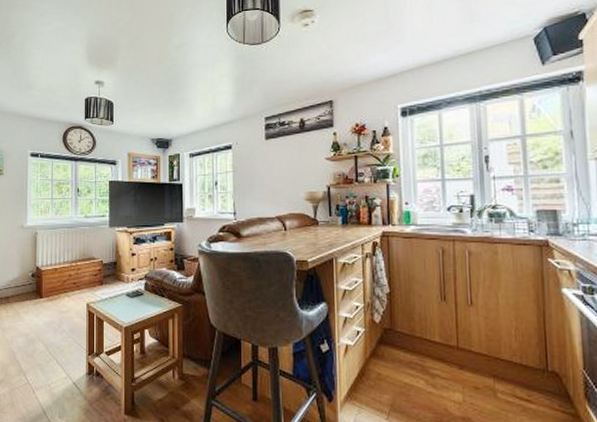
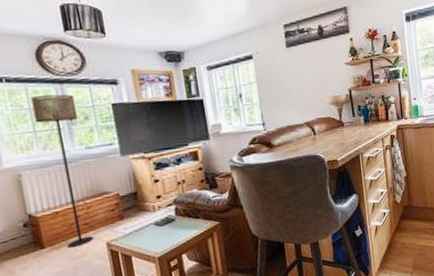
floor lamp: none [54,170,83,302] -> present [31,94,94,248]

